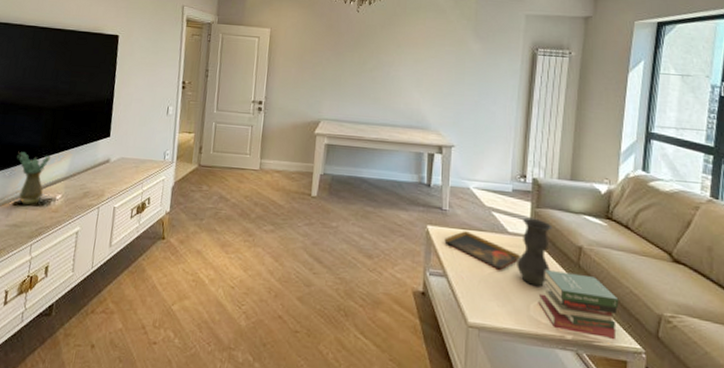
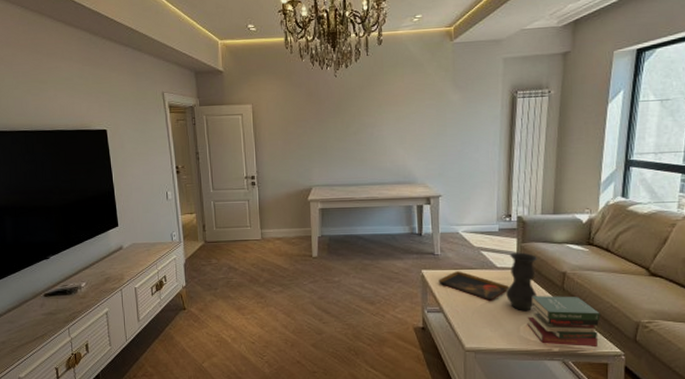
vase: present [16,151,51,206] -> none [37,249,68,296]

